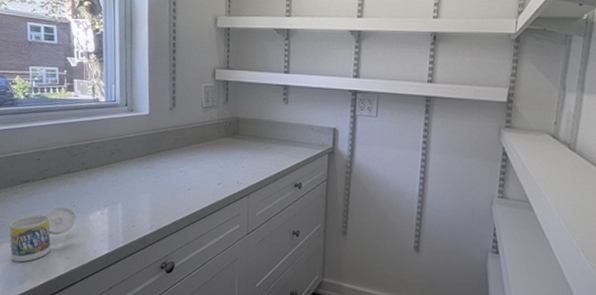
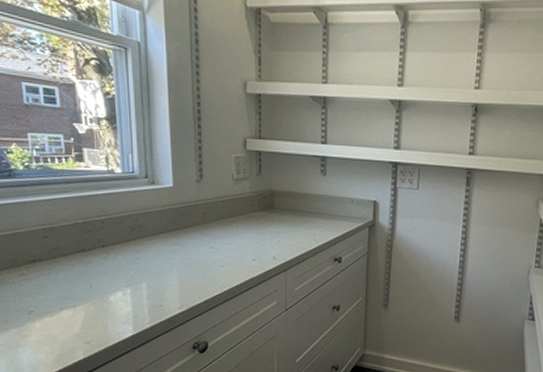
cup: present [9,206,77,262] -> none [15,287,95,349]

